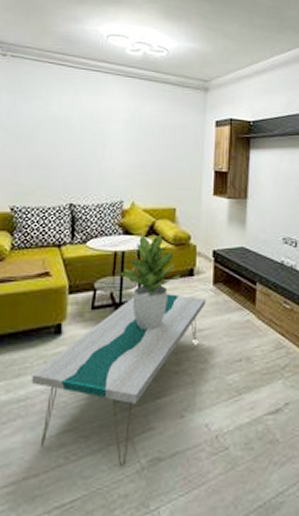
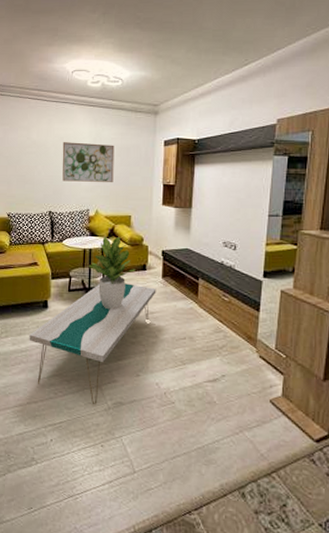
wall art: none [89,118,157,168] -> present [62,142,115,182]

